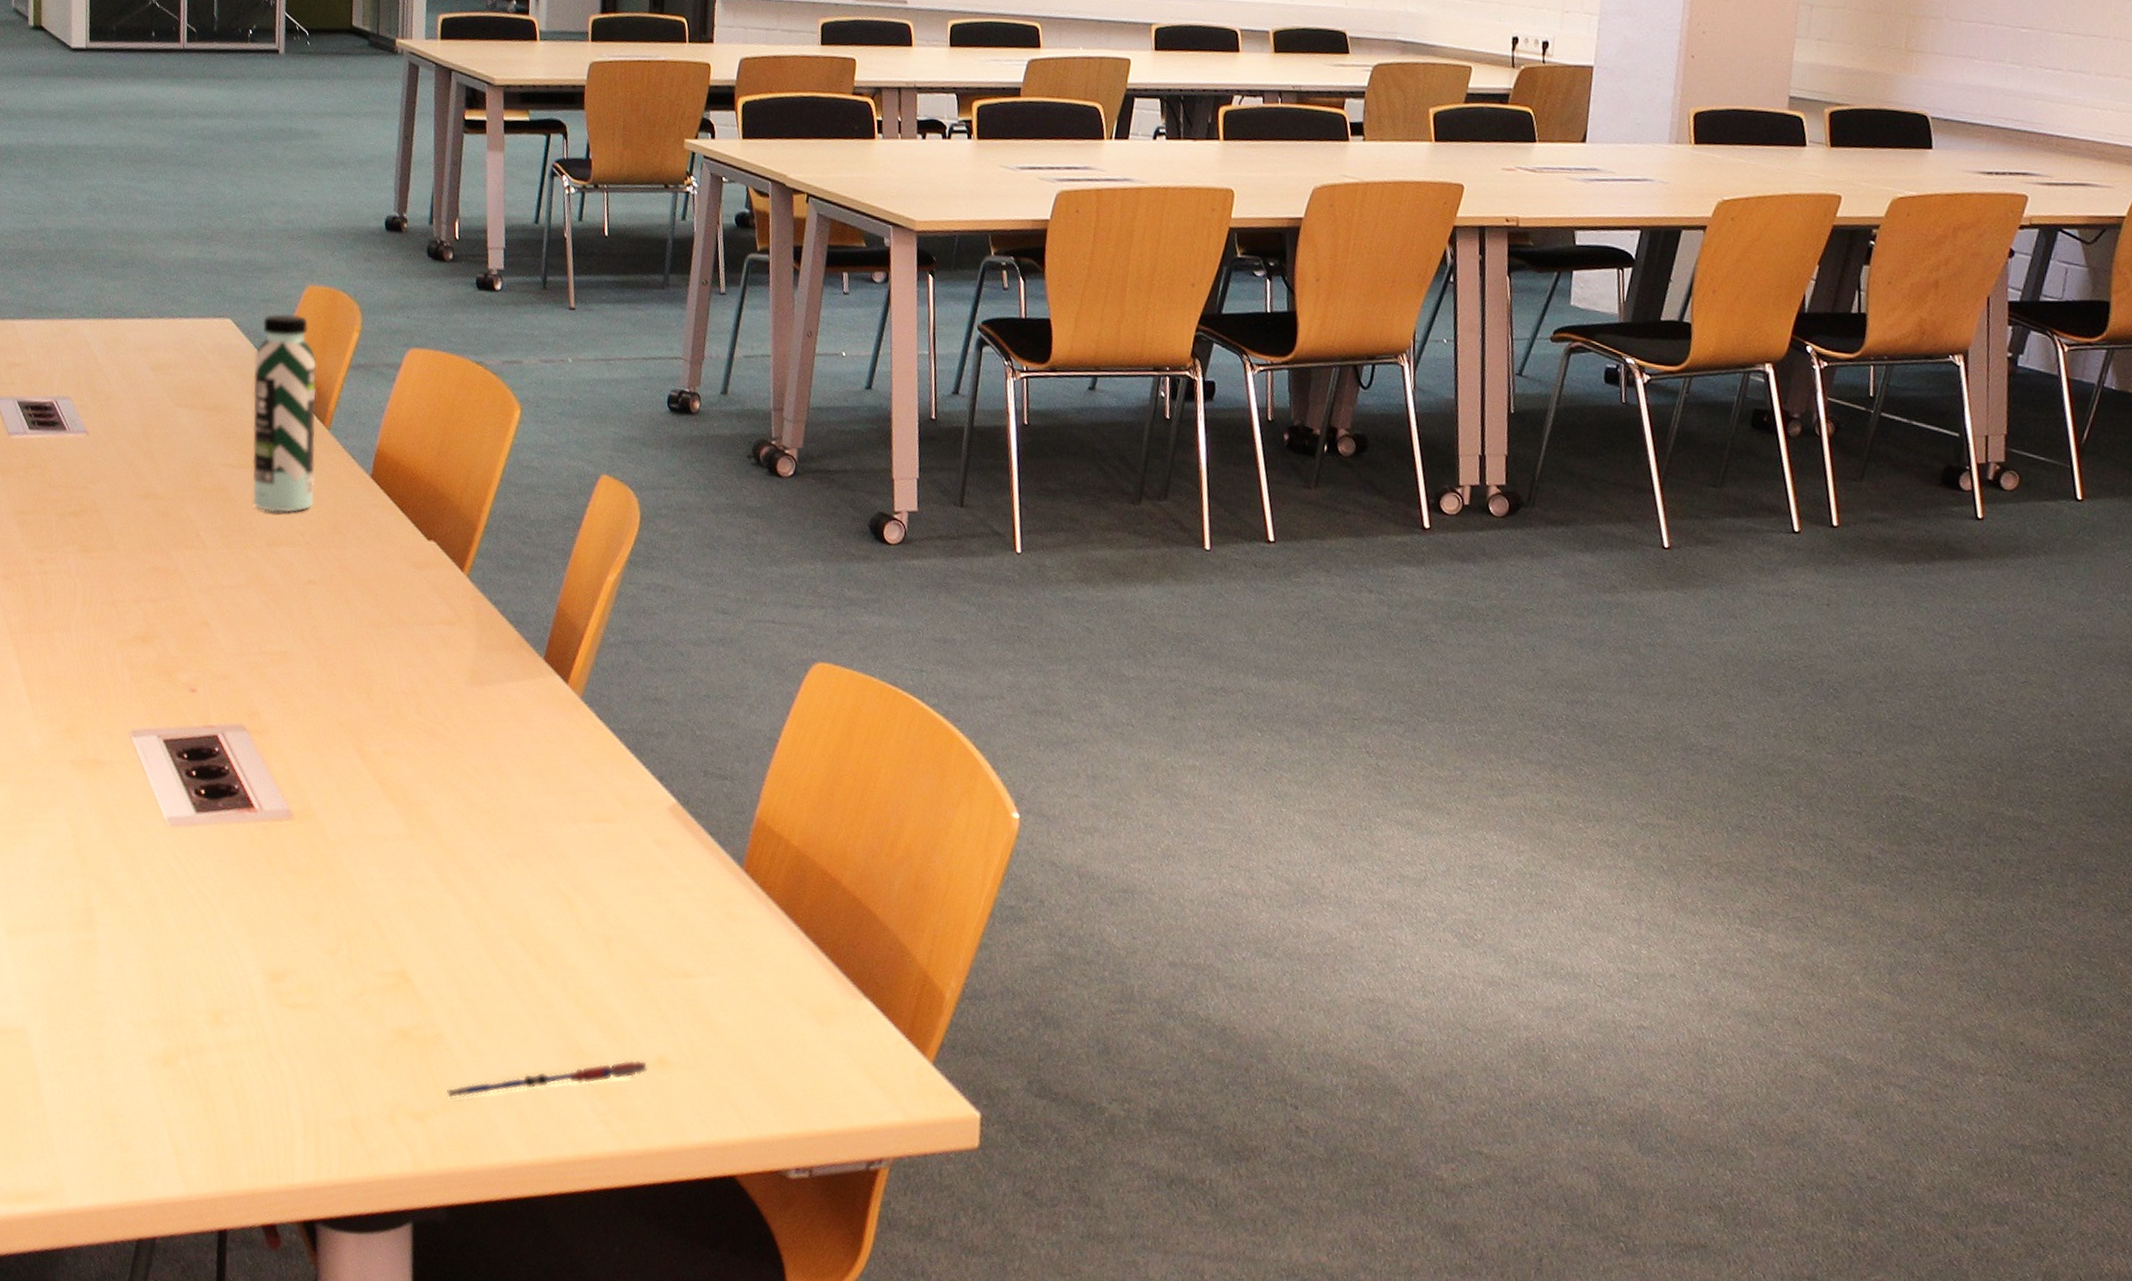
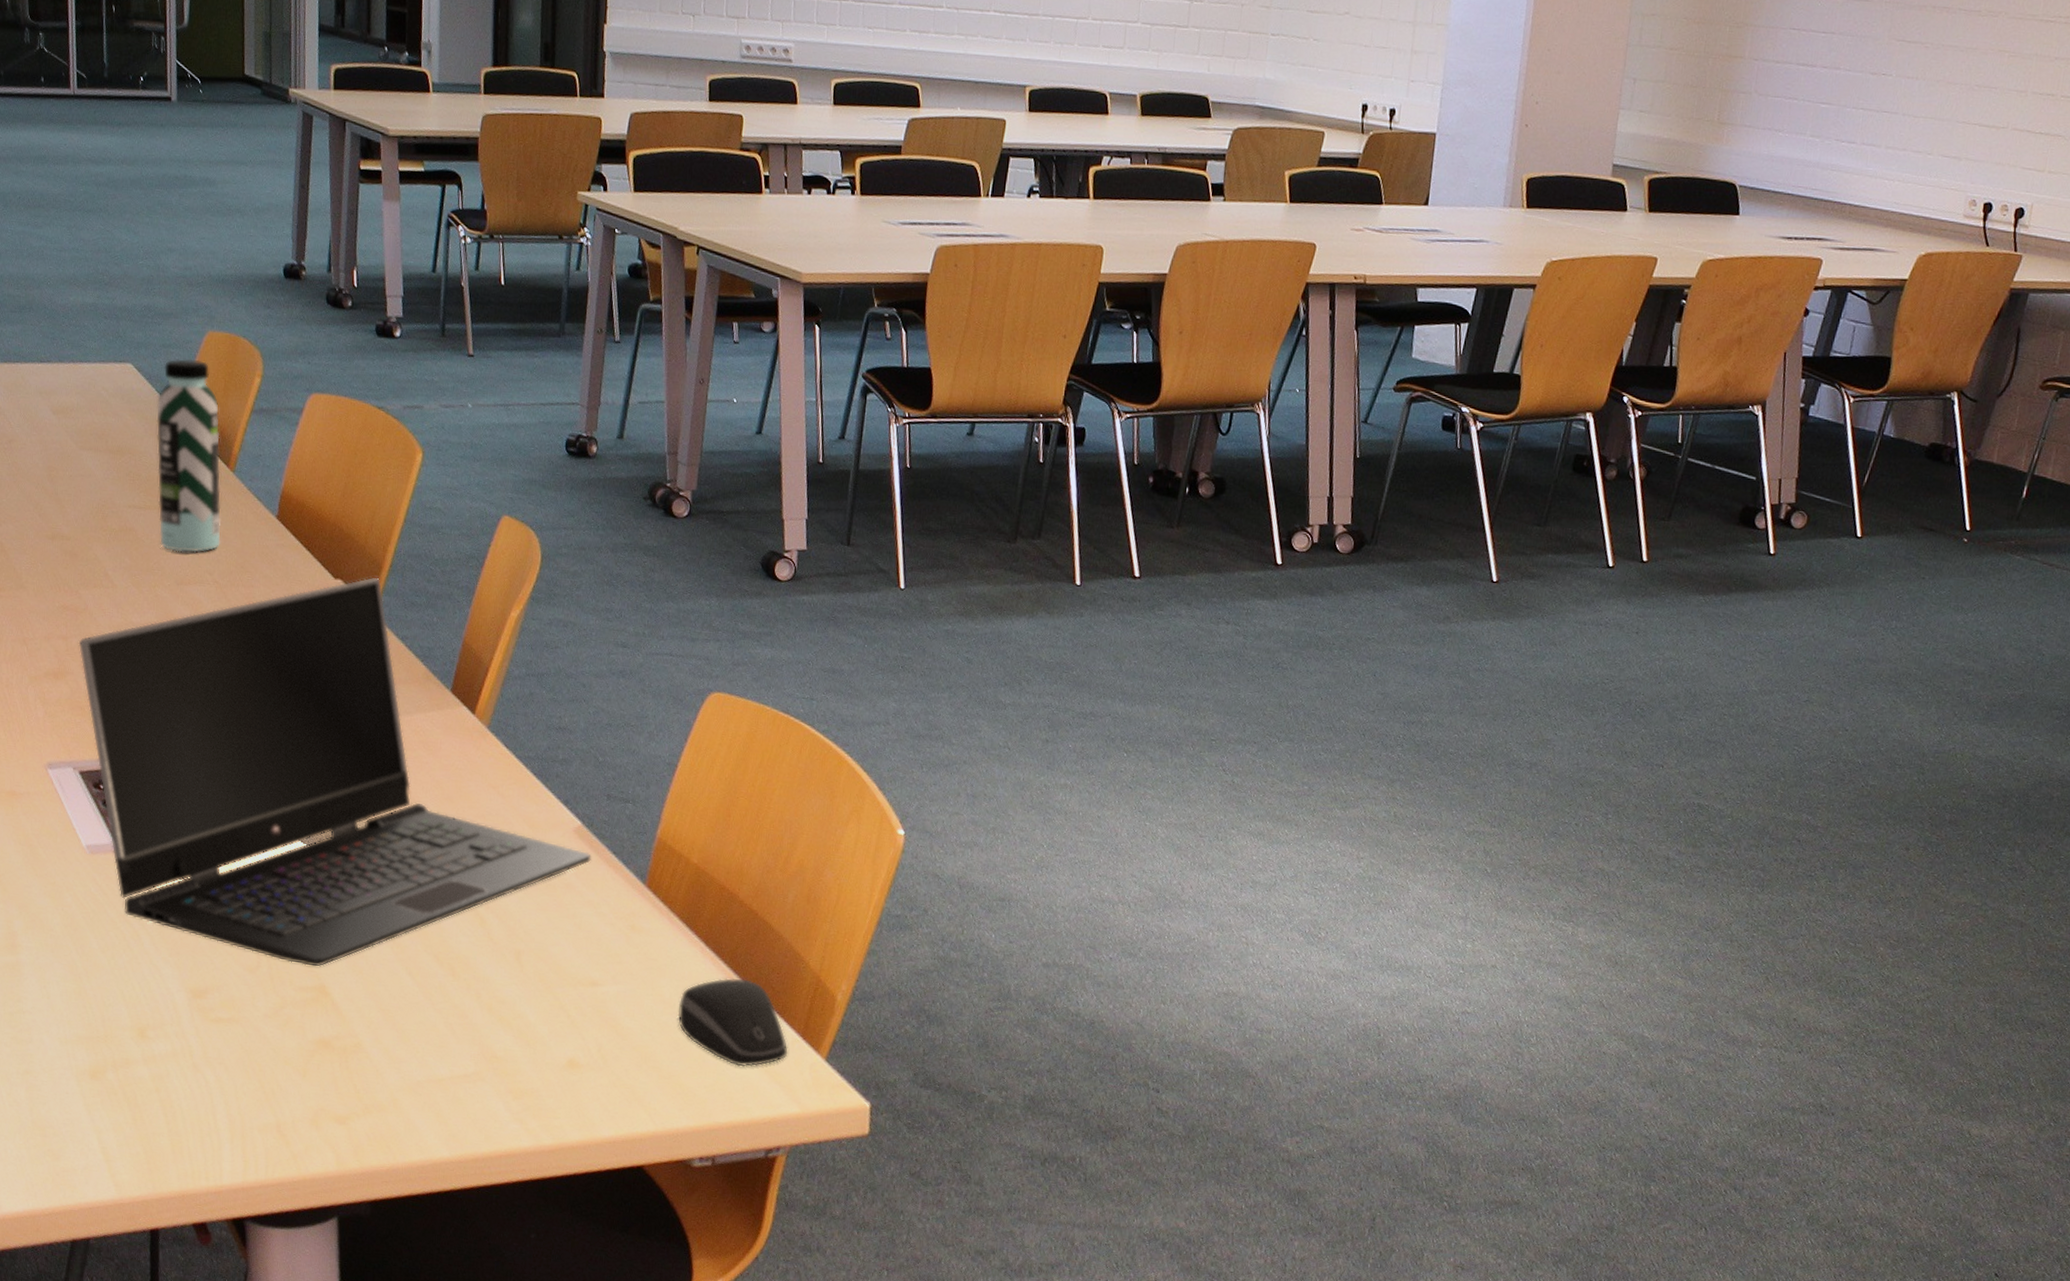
laptop computer: none [167,539,686,951] -> present [78,578,591,967]
pen: present [447,1060,647,1100] -> none [368,1063,558,1104]
computer mouse: none [775,971,893,1070] -> present [678,977,788,1067]

